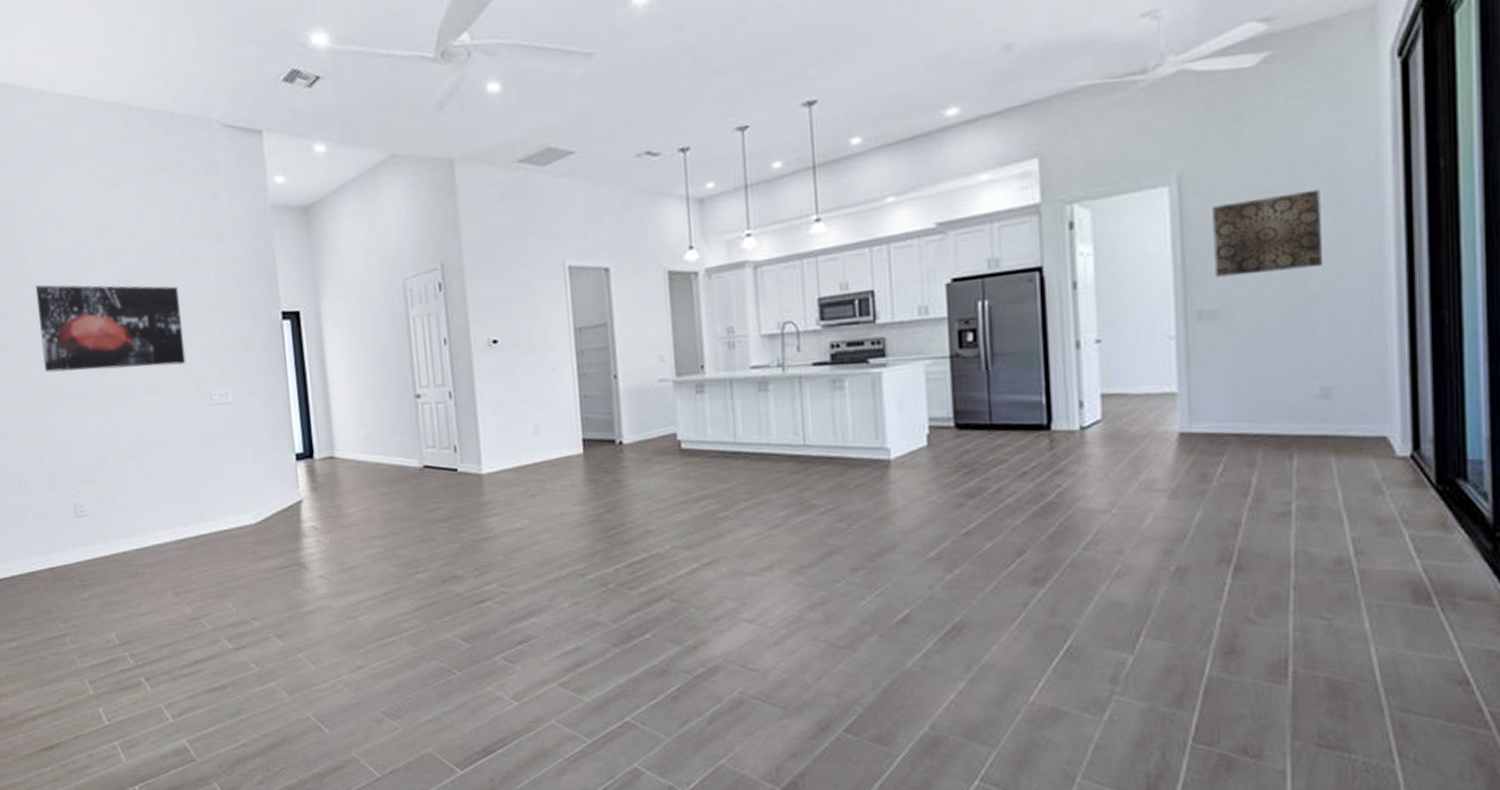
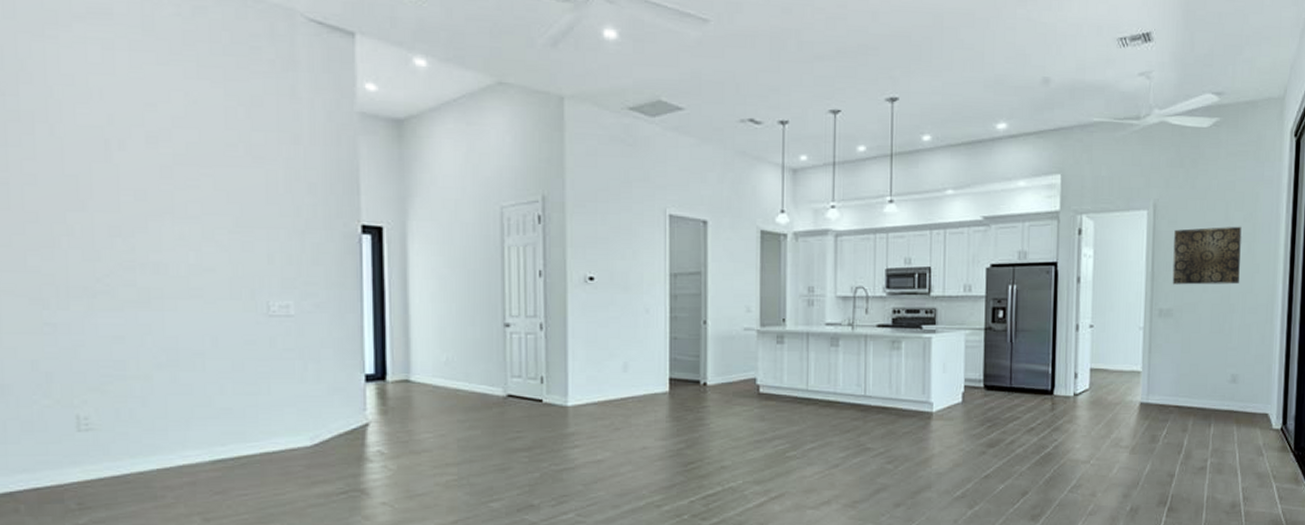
wall art: present [35,285,186,373] -> none [43,161,240,270]

